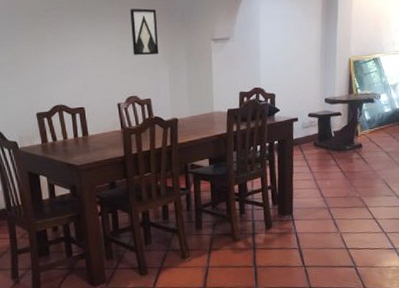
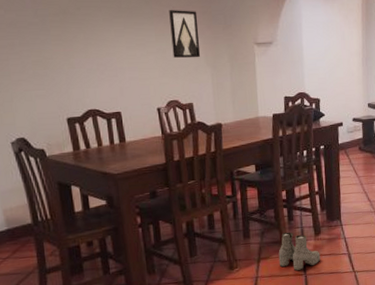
boots: none [229,225,271,263] -> present [278,232,321,271]

